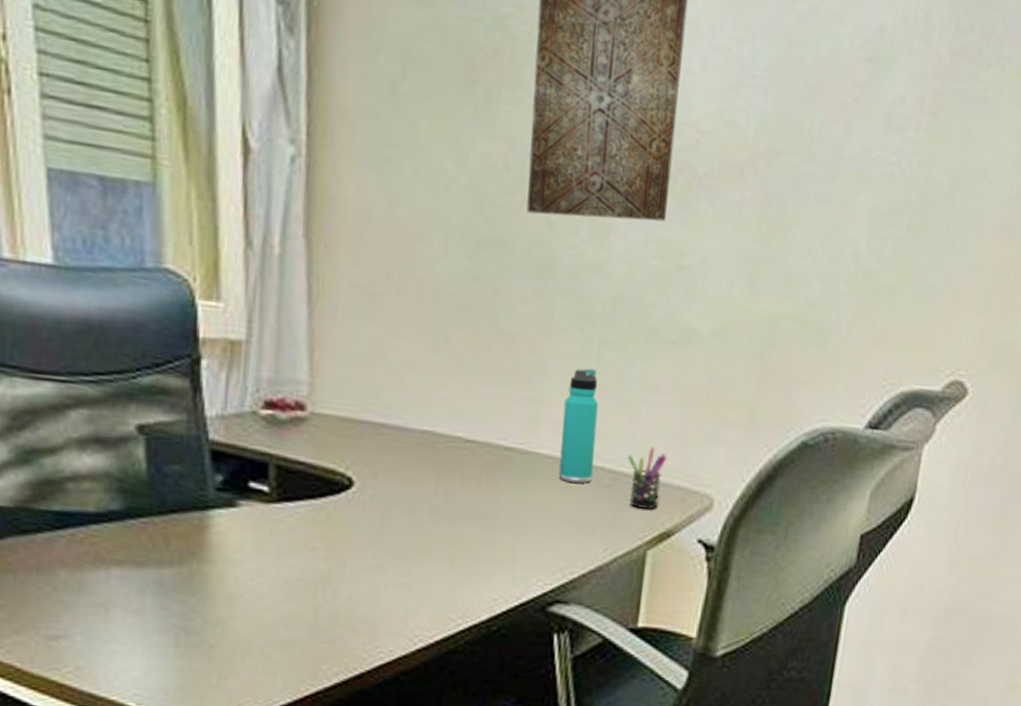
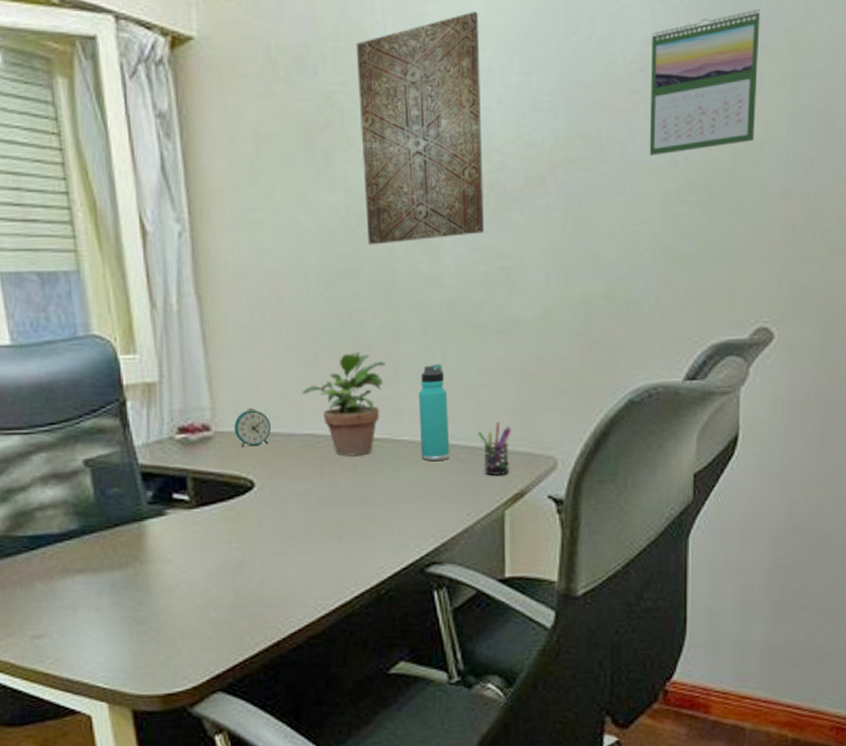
alarm clock: none [335,389,382,437] -> present [234,407,271,448]
potted plant: none [424,340,530,466] -> present [302,351,385,457]
calendar: none [864,13,1008,168] -> present [649,8,760,155]

